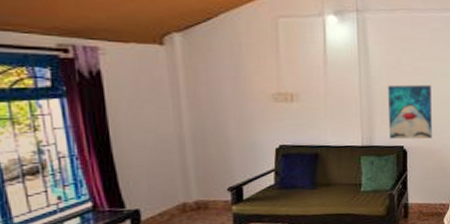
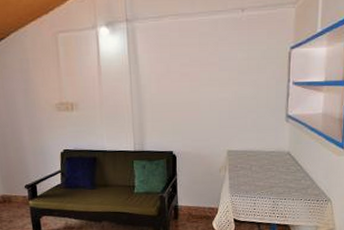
wall art: present [387,85,432,140] -> none [156,91,201,145]

